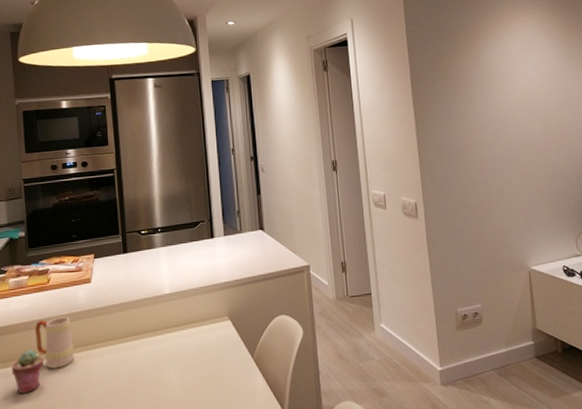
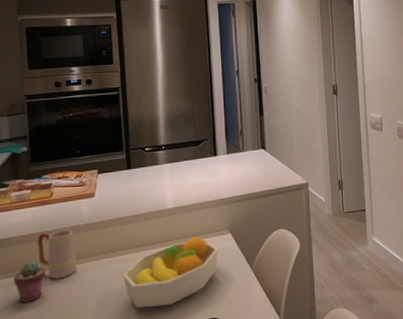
fruit bowl: none [121,322,218,400] -> present [123,235,218,308]

